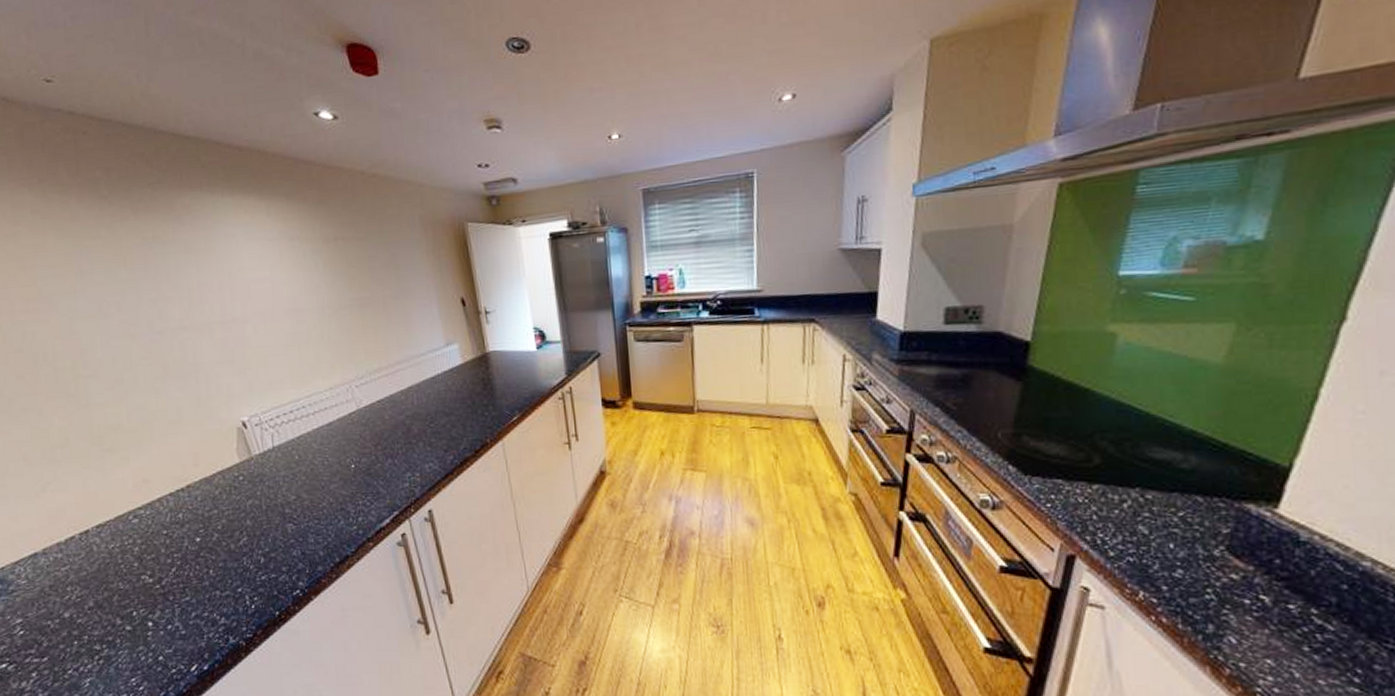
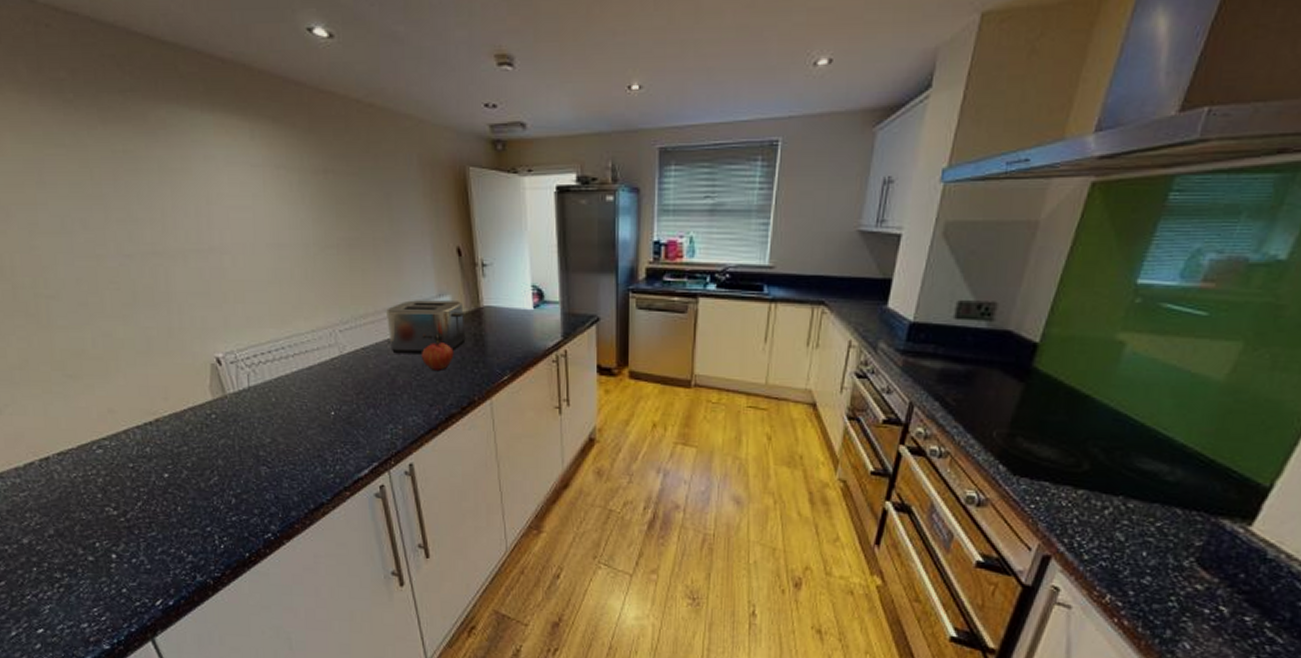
toaster: none [398,348,475,404] -> present [386,300,466,355]
fruit: none [433,387,465,418] -> present [420,339,454,372]

